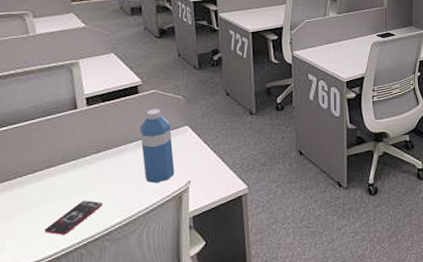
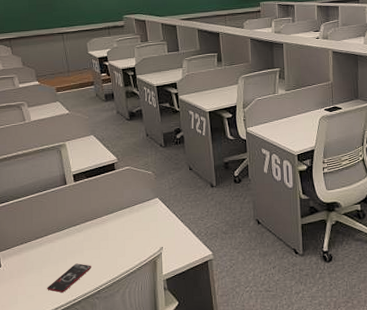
water bottle: present [139,109,175,183] -> none [118,183,149,249]

